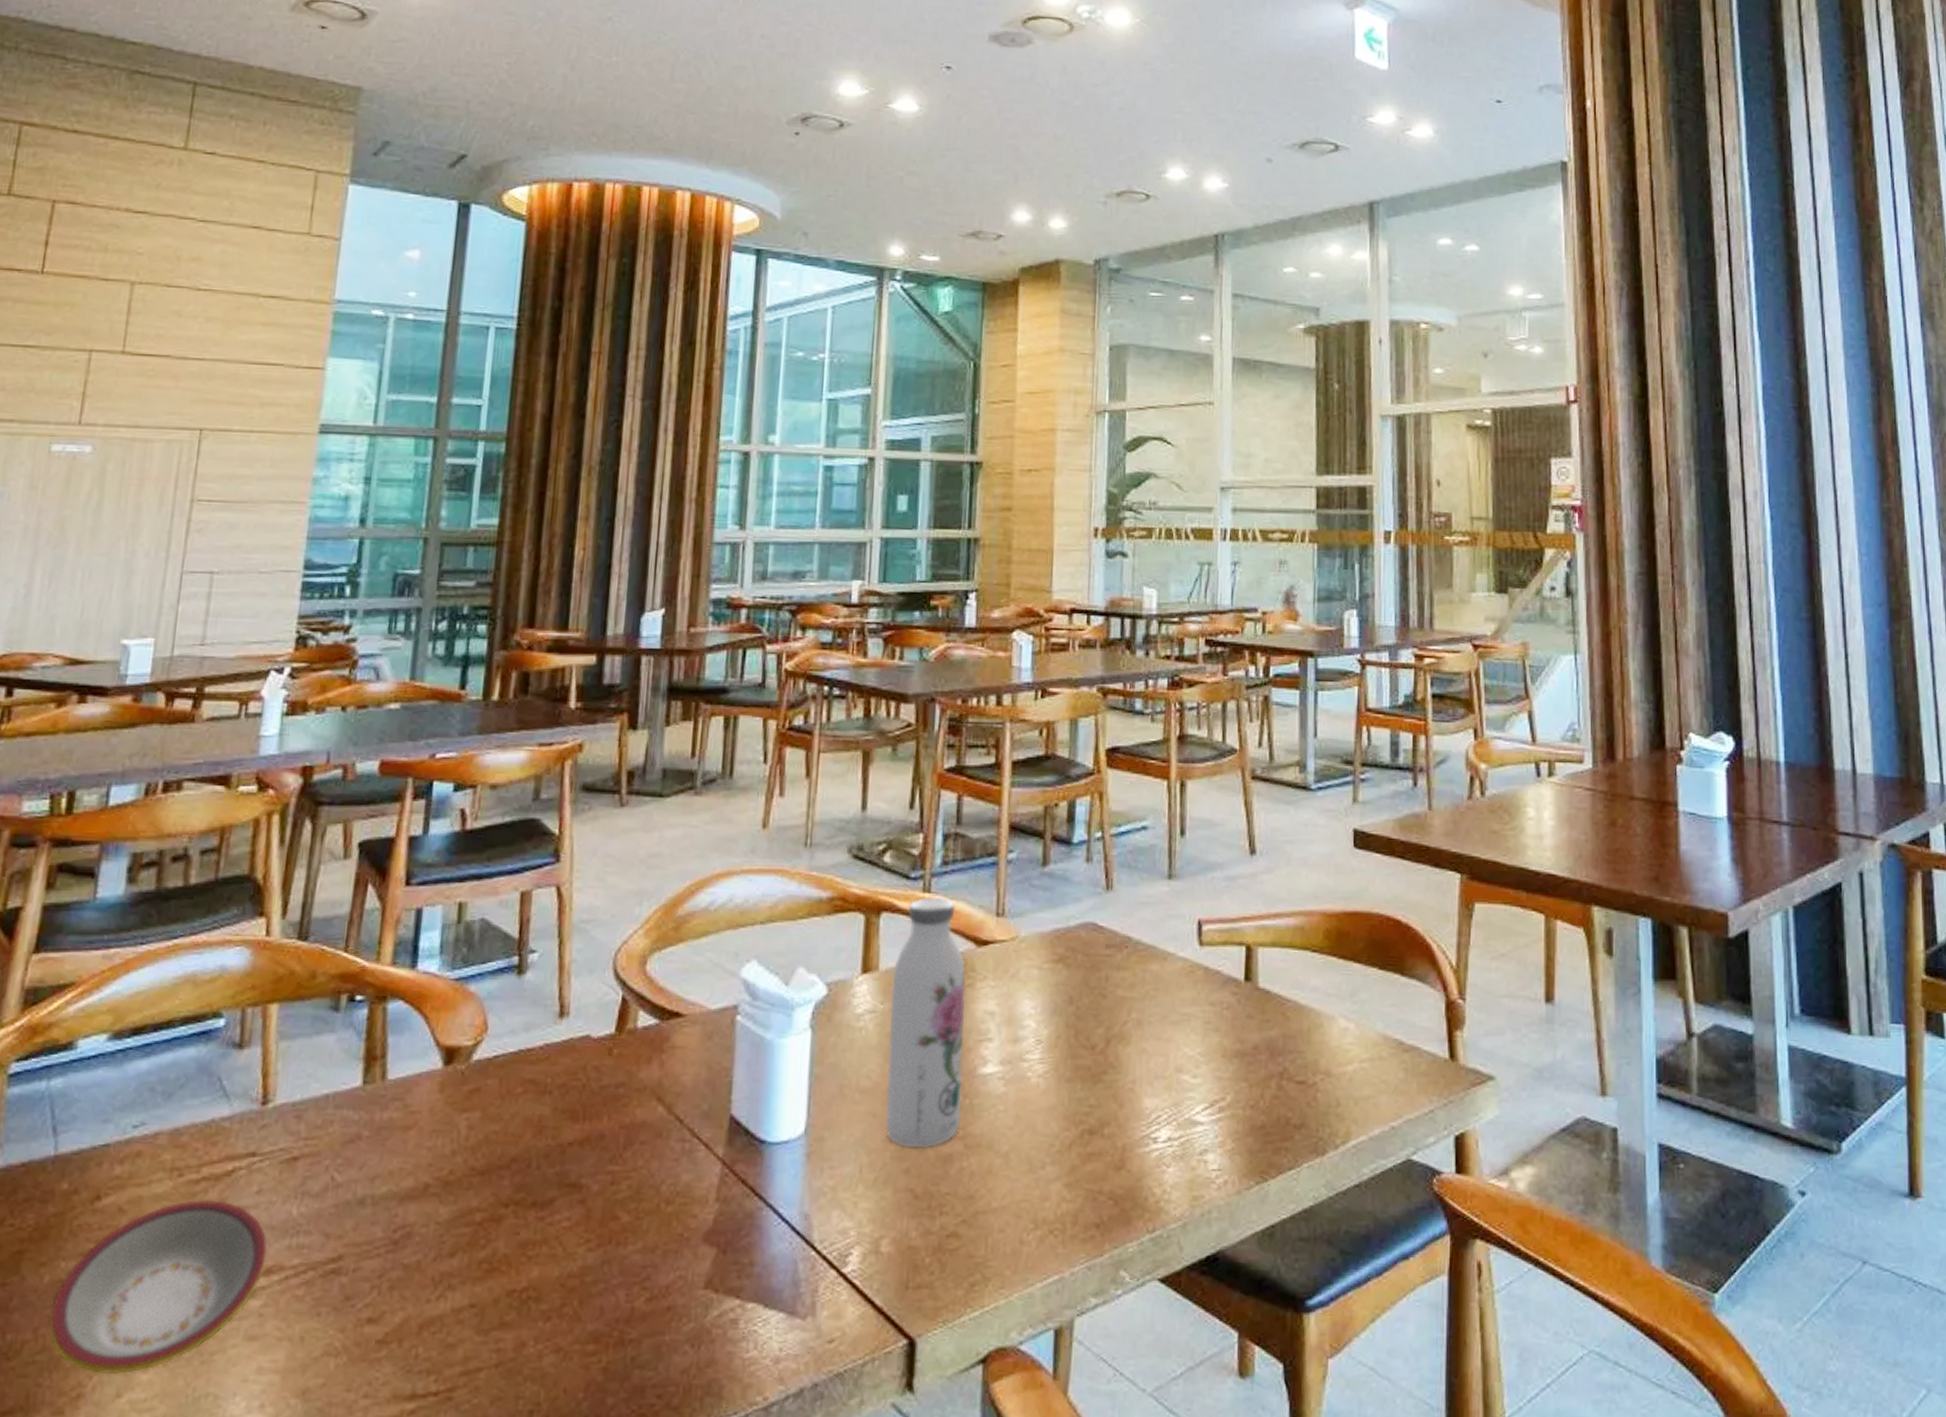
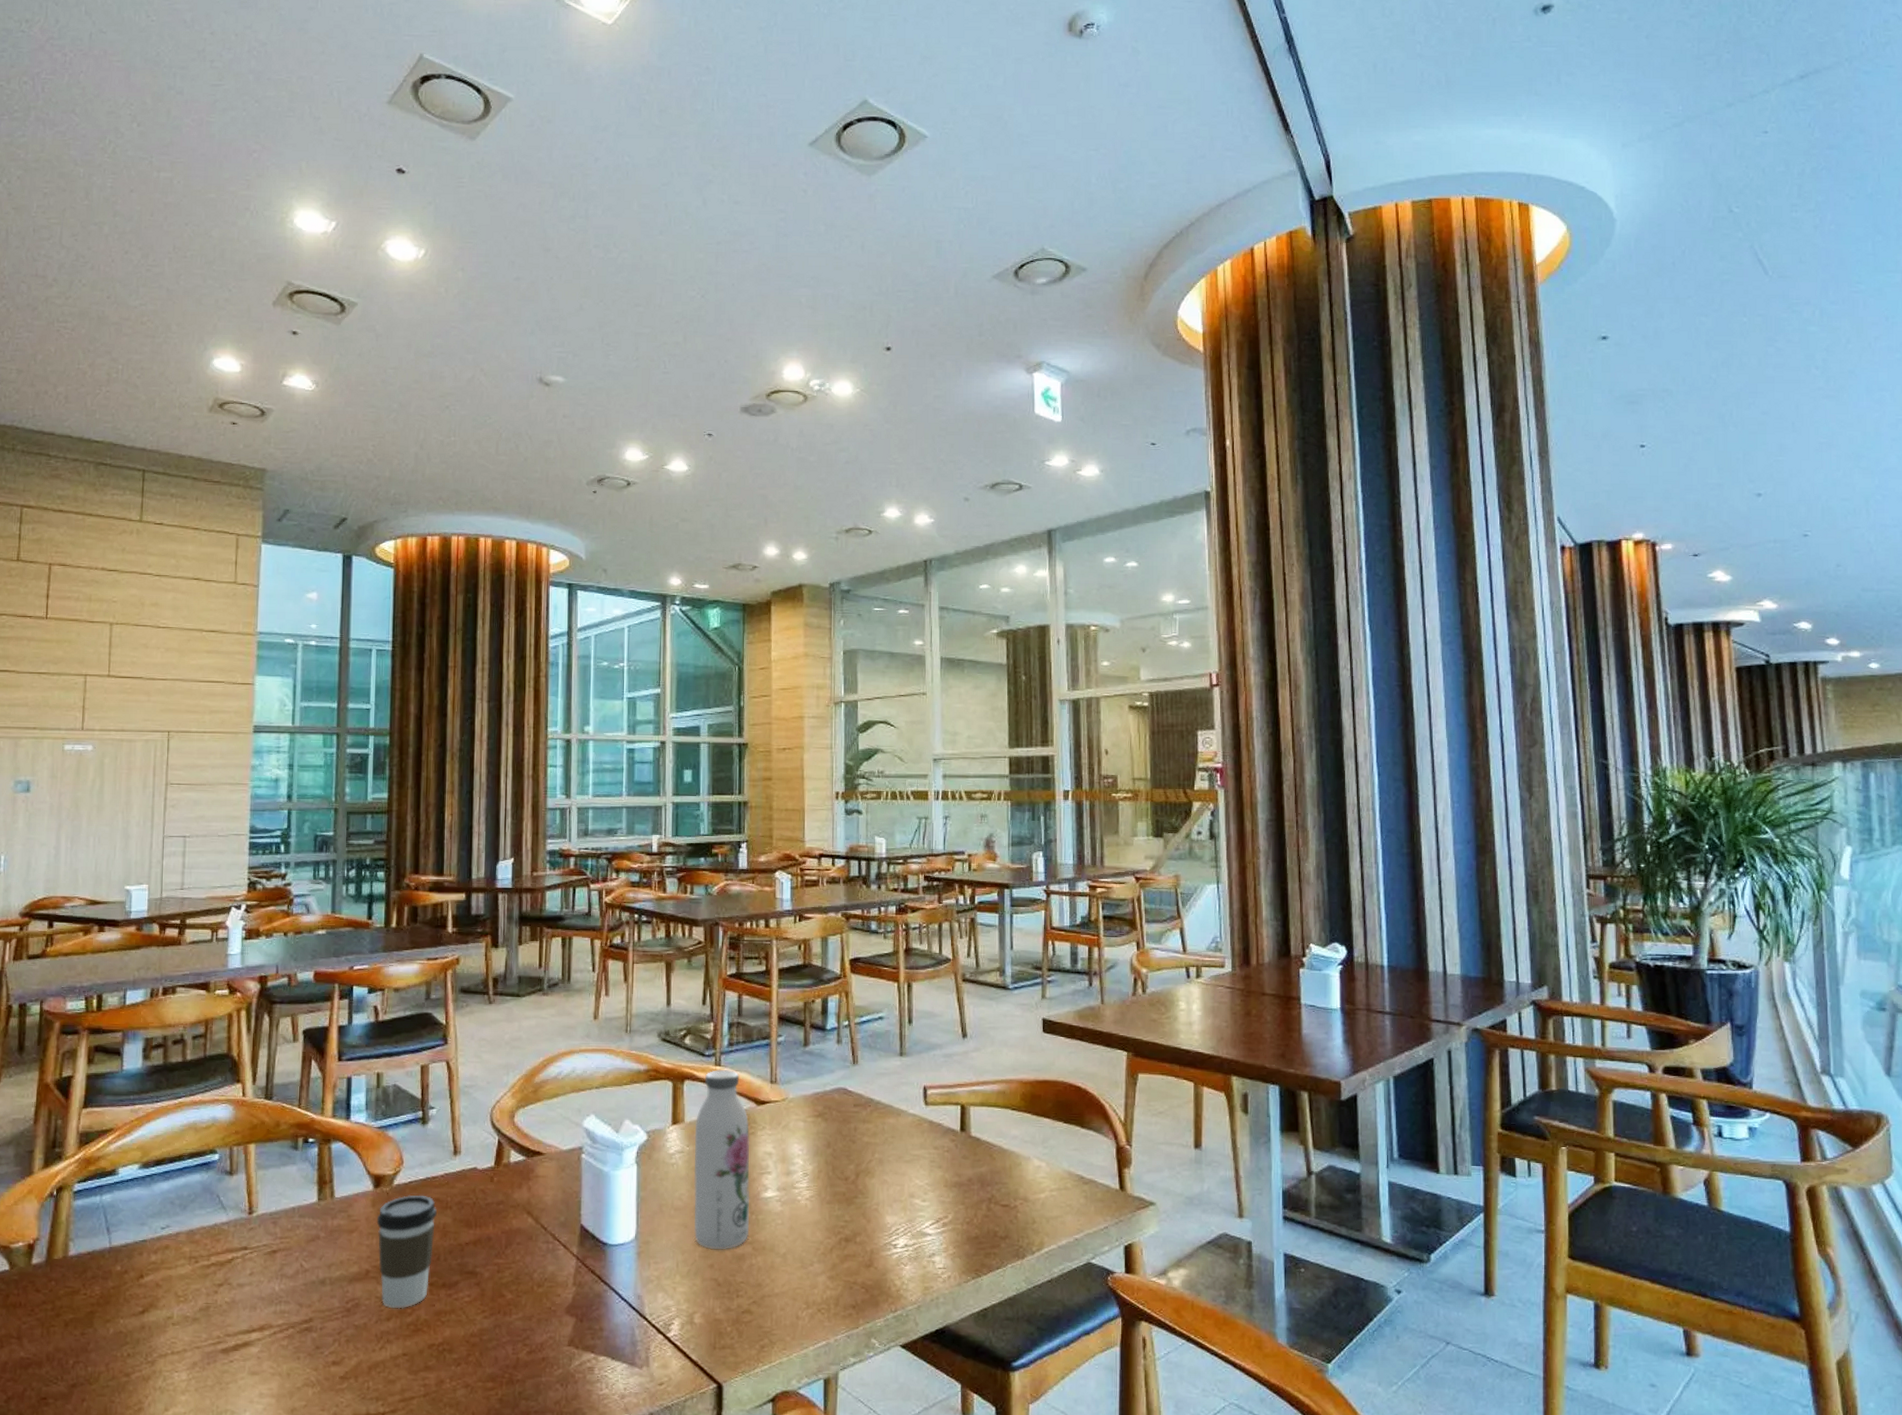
plate: present [49,1198,267,1374] -> none [116,1278,260,1395]
coffee cup: none [443,1074,531,1240] -> present [376,1194,437,1309]

